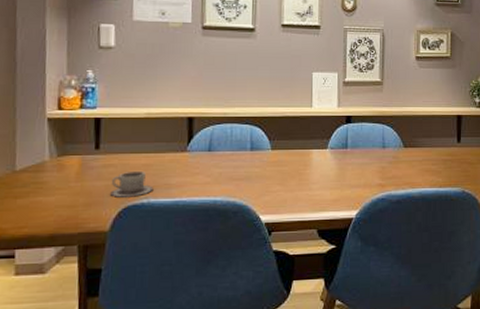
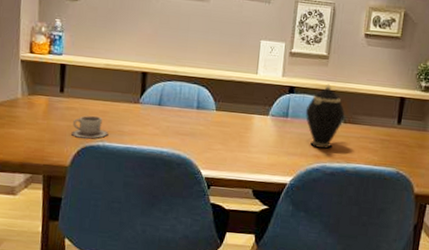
teapot: none [365,109,405,176] -> present [305,84,345,149]

